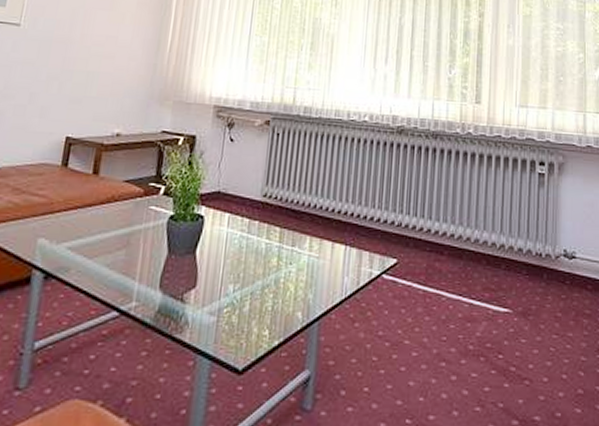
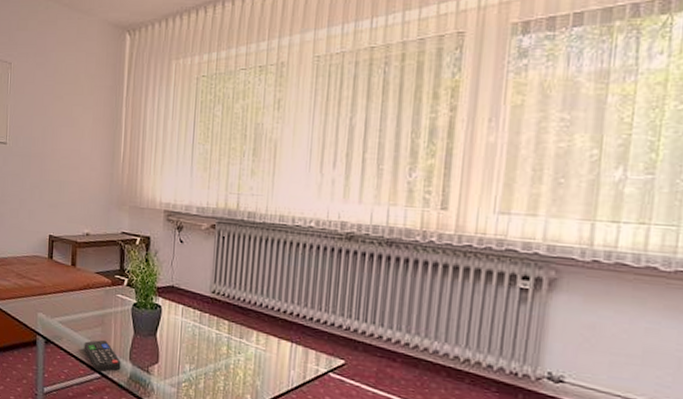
remote control: none [99,265,149,309] -> present [84,339,121,372]

